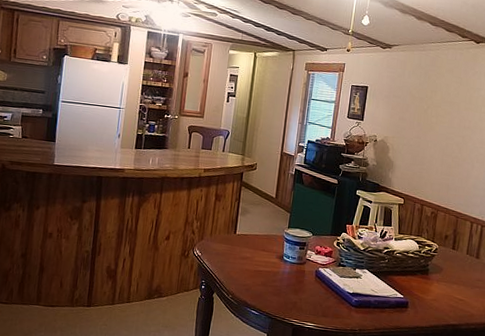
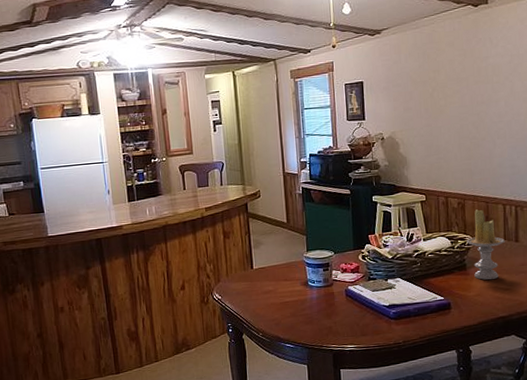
candle: none [433,221,467,288] -> present [466,209,505,280]

